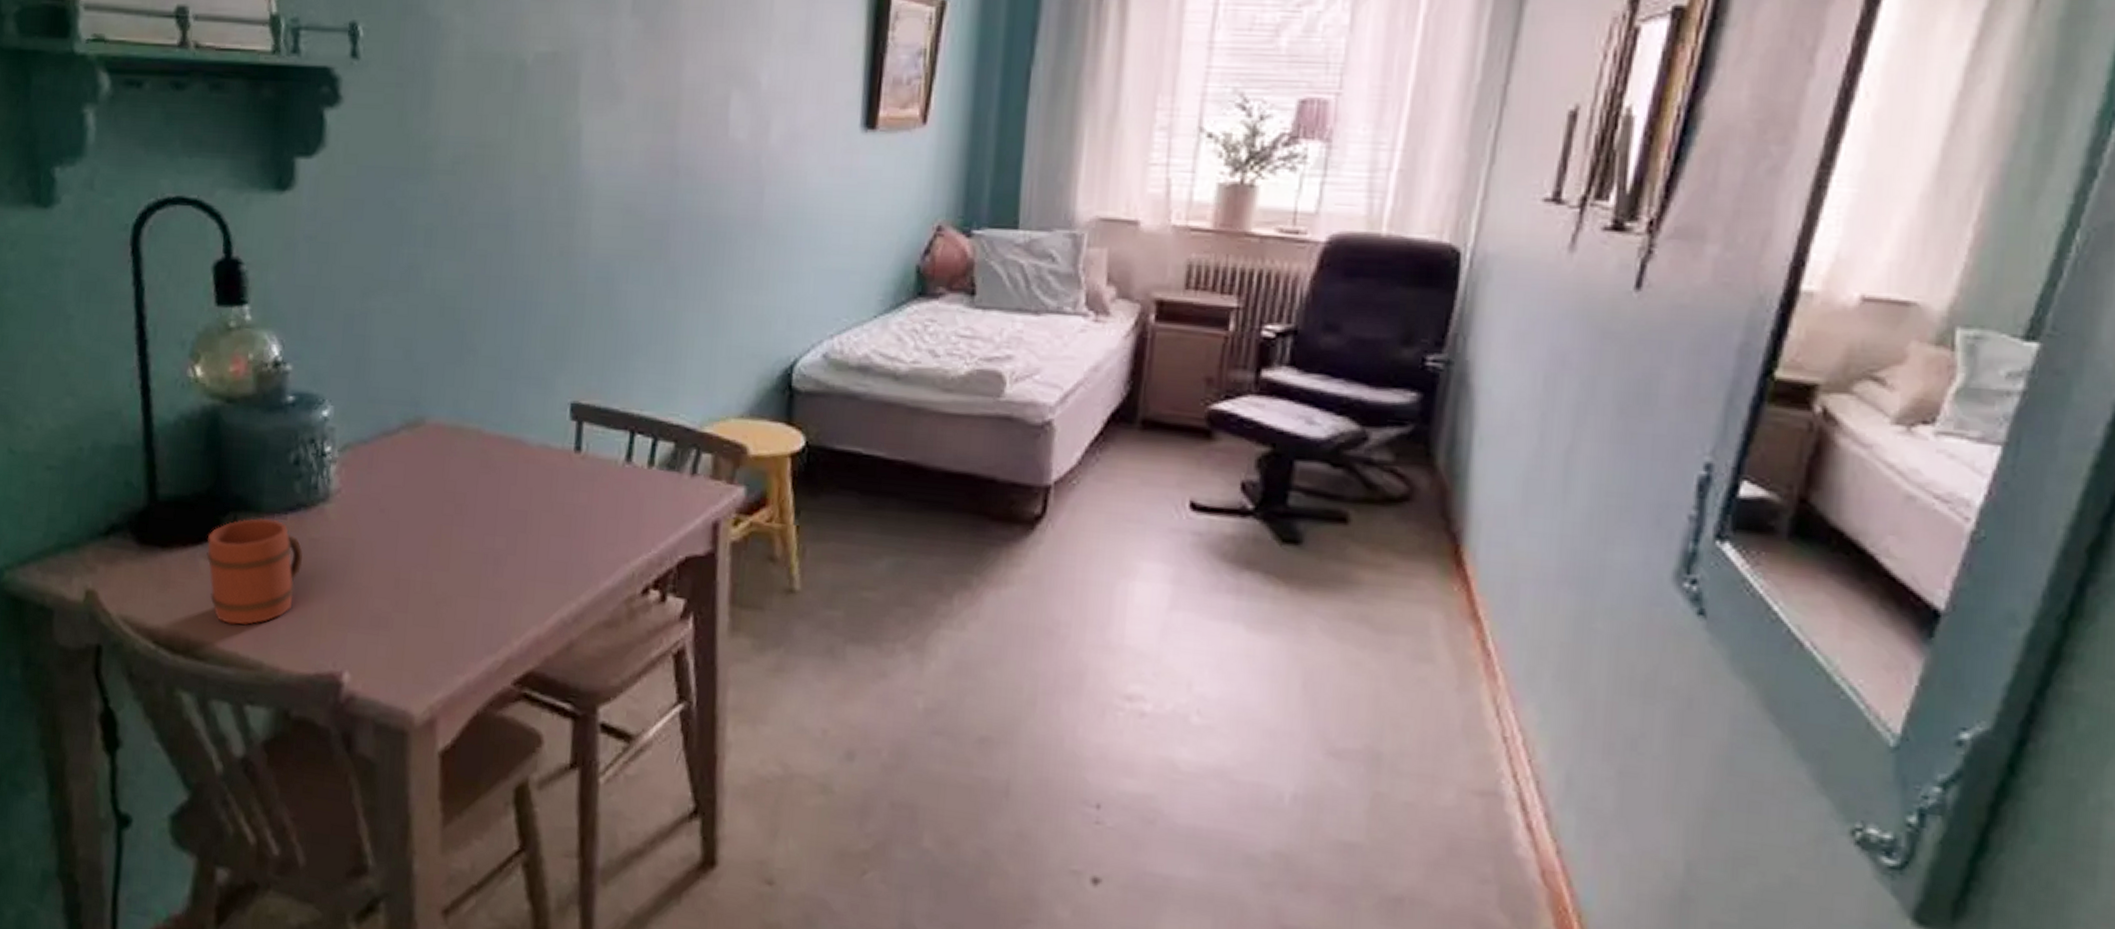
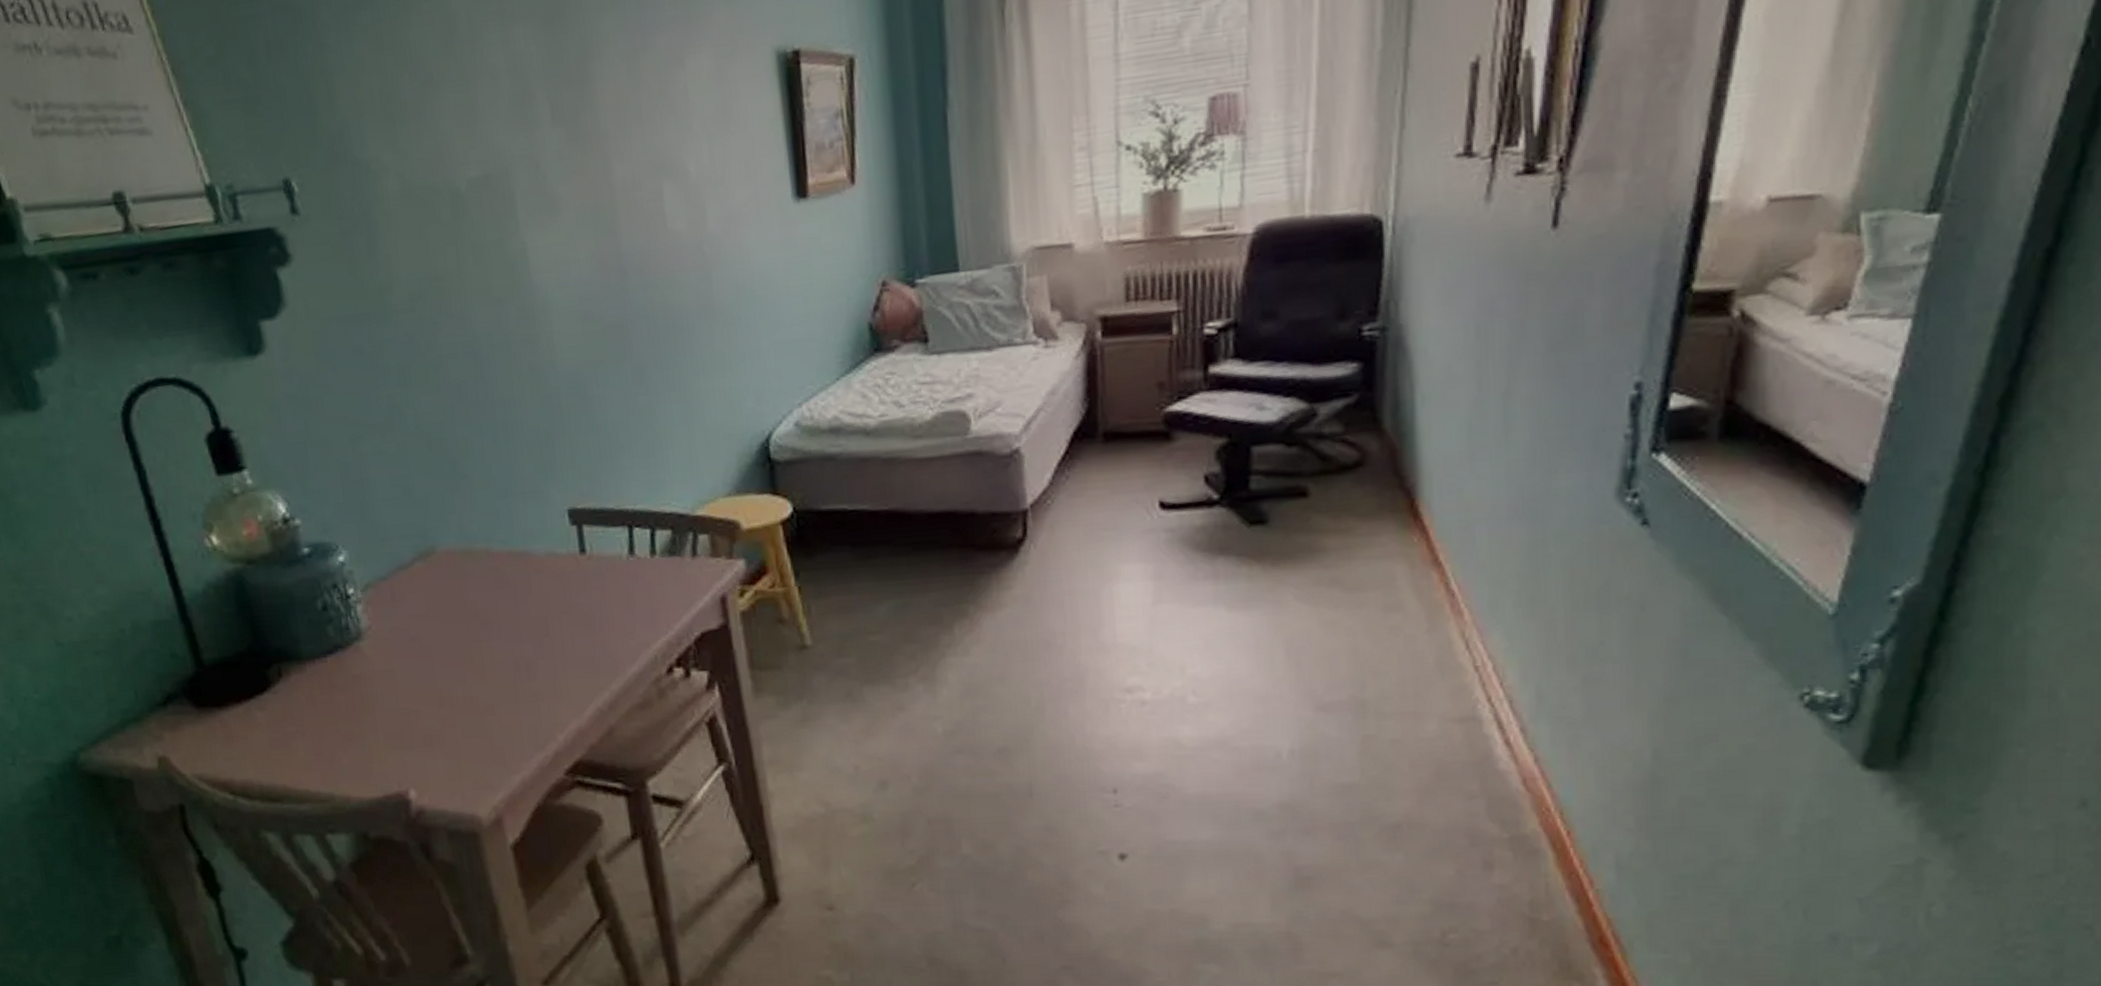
mug: present [206,518,303,625] -> none [258,663,351,765]

